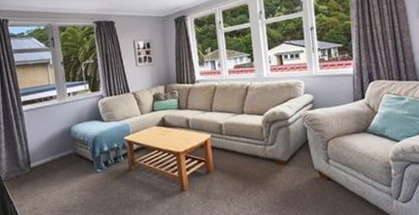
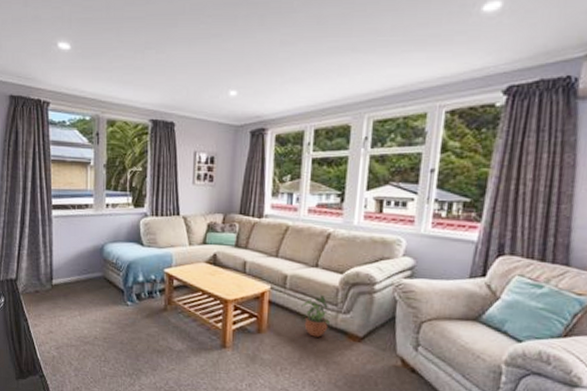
potted plant: none [237,135,261,168] -> present [301,295,330,337]

